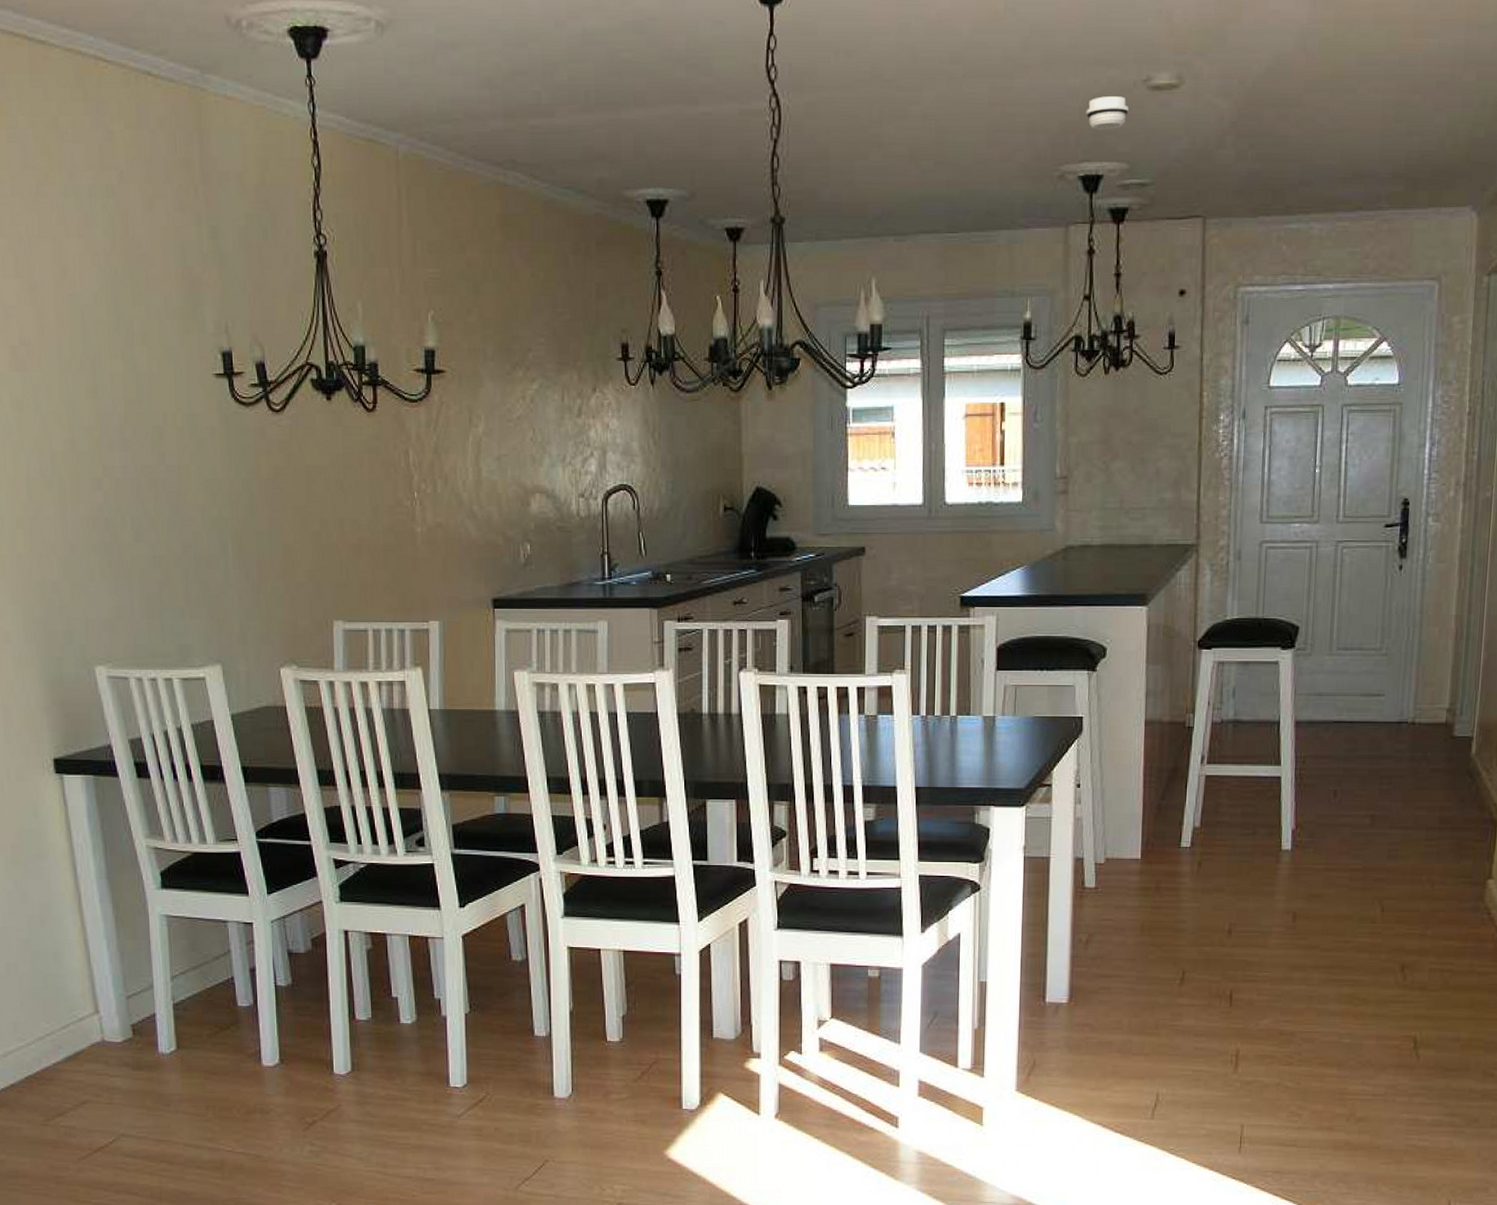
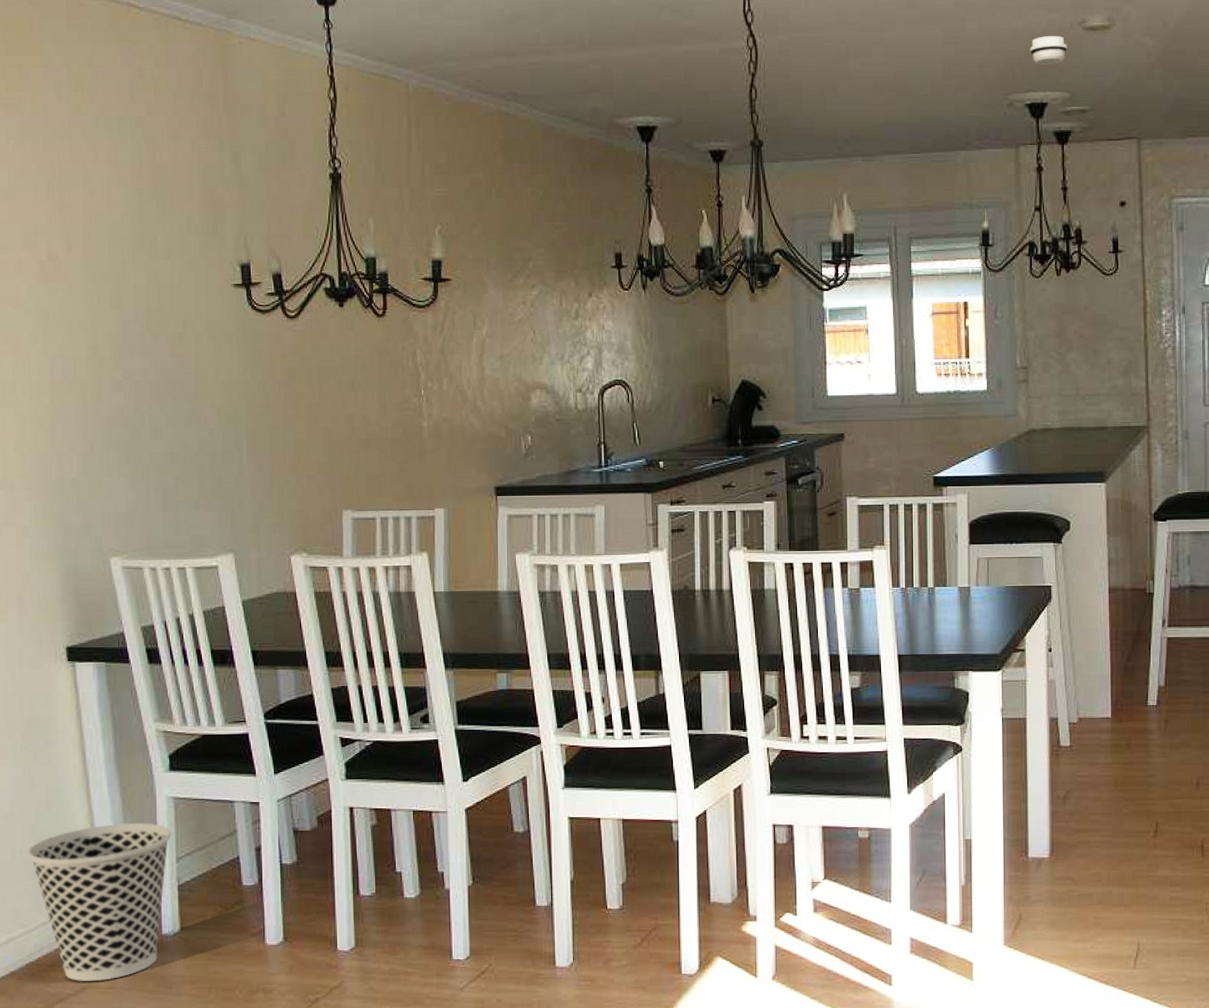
wastebasket: none [22,939,166,1096] -> present [27,823,172,981]

